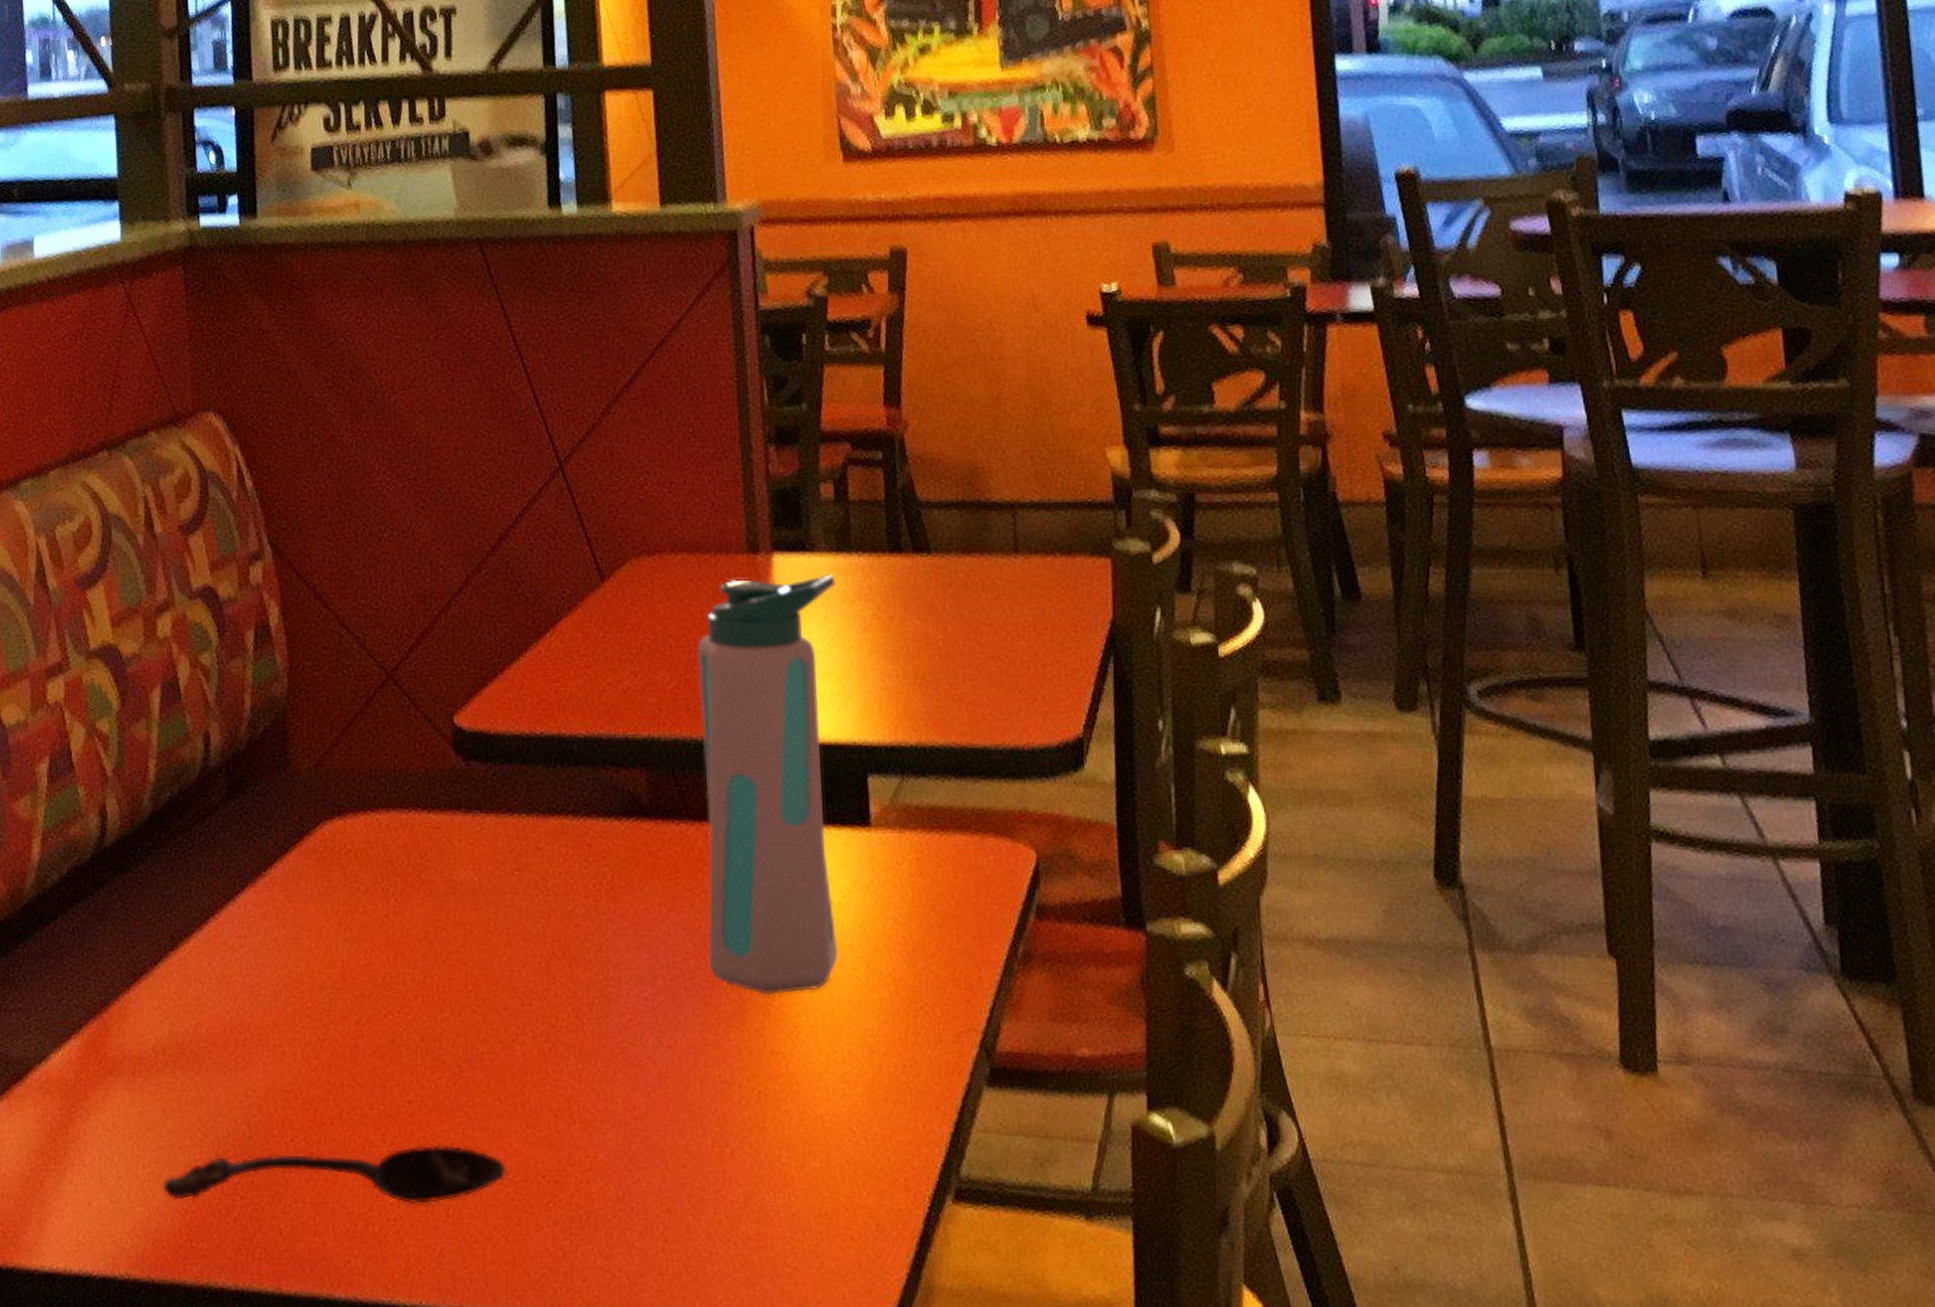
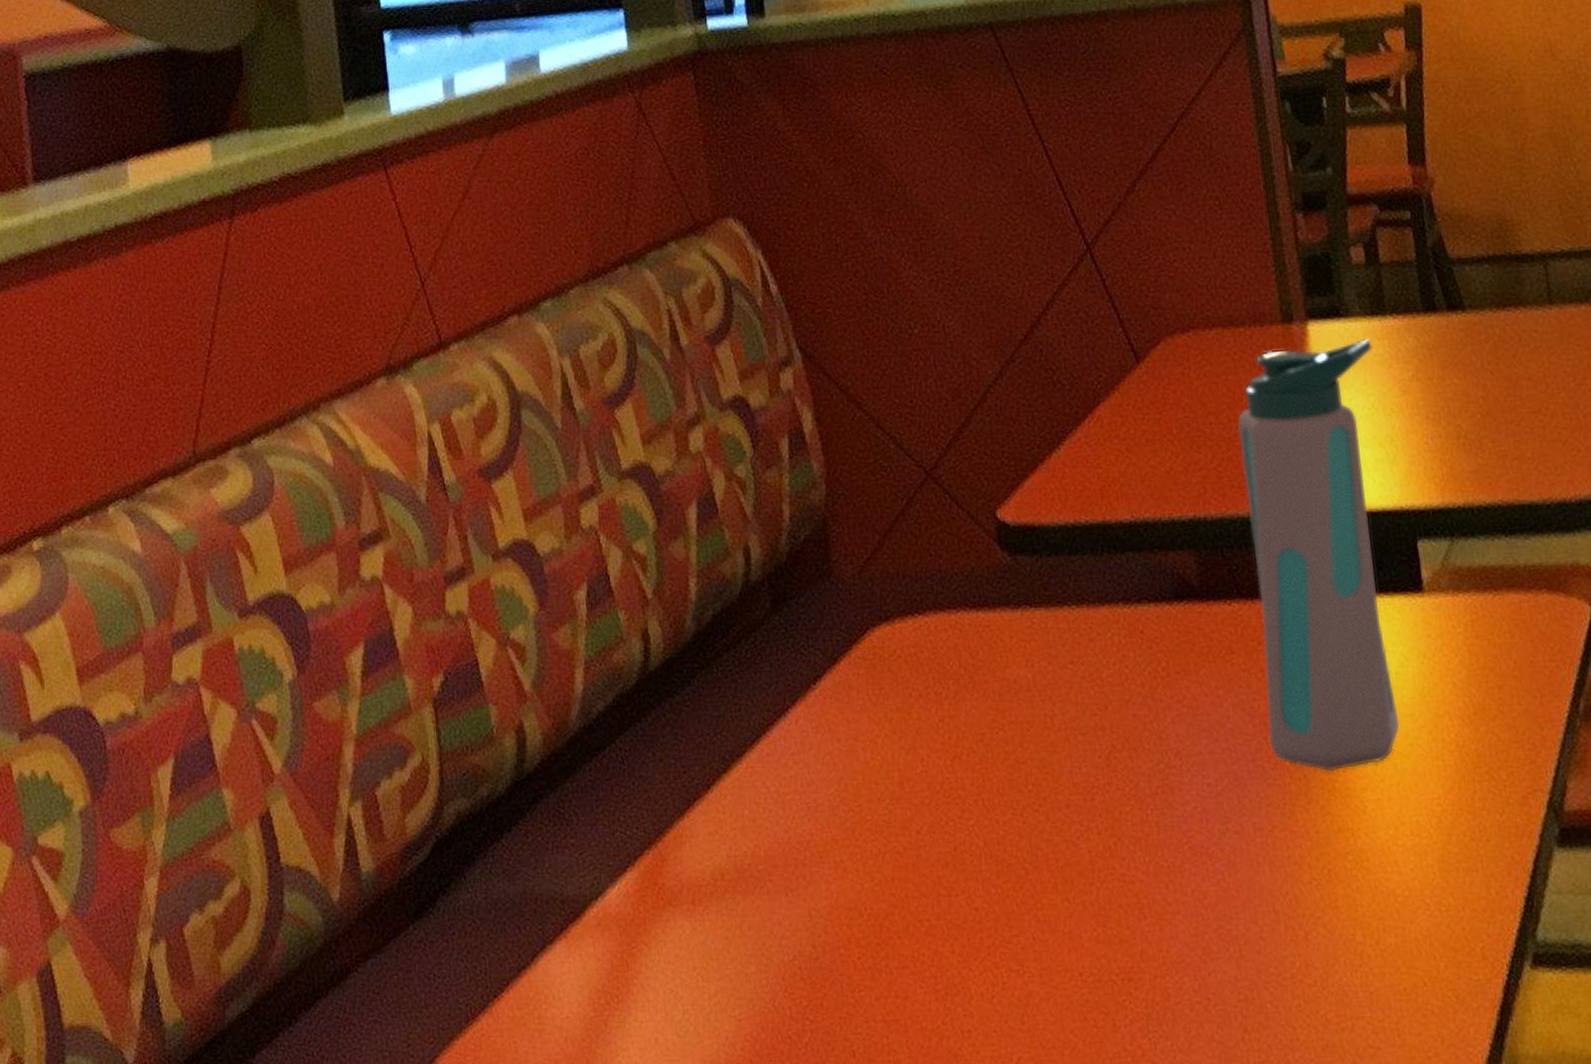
spoon: present [162,1145,507,1205] -> none [730,950,1080,1030]

